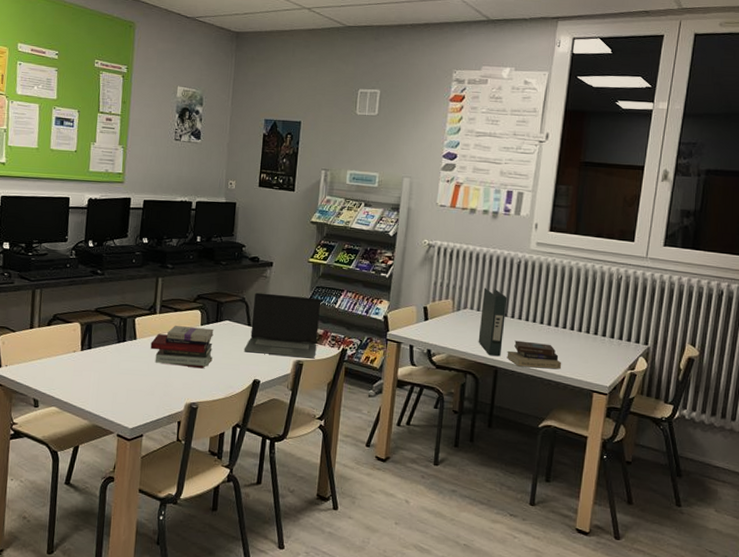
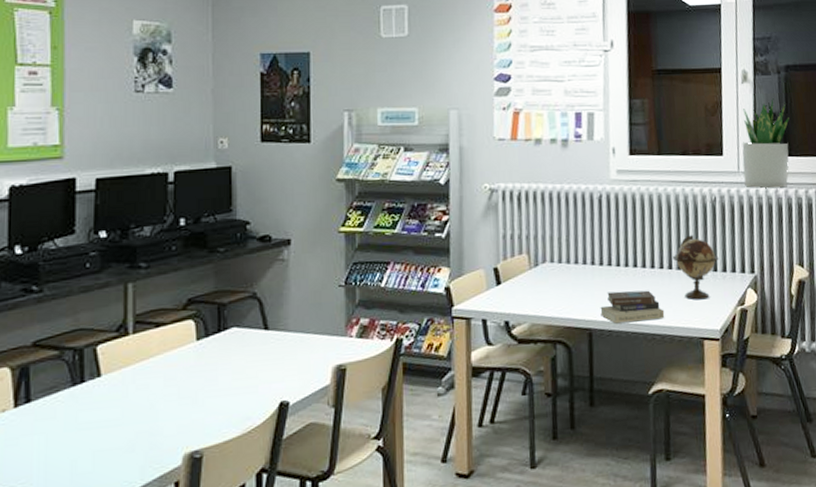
books: present [150,326,214,369] -> none [123,342,218,405]
laptop: present [244,292,321,359] -> none [261,278,363,367]
binder: present [478,287,508,357] -> none [563,232,594,317]
globe: none [575,305,617,360] -> present [672,235,719,300]
planter: none [651,198,703,277] -> present [742,98,789,189]

